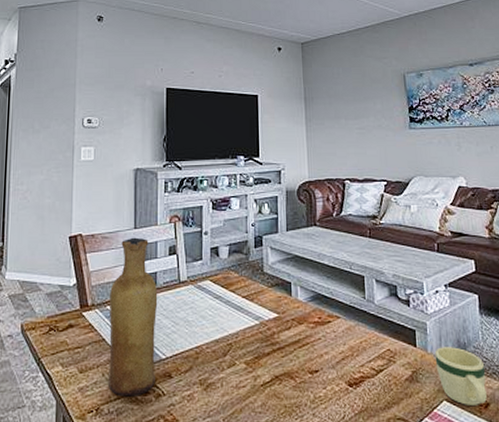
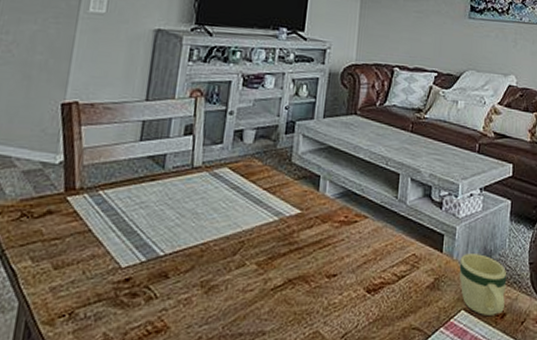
vase: present [109,237,158,397] -> none [89,110,165,299]

